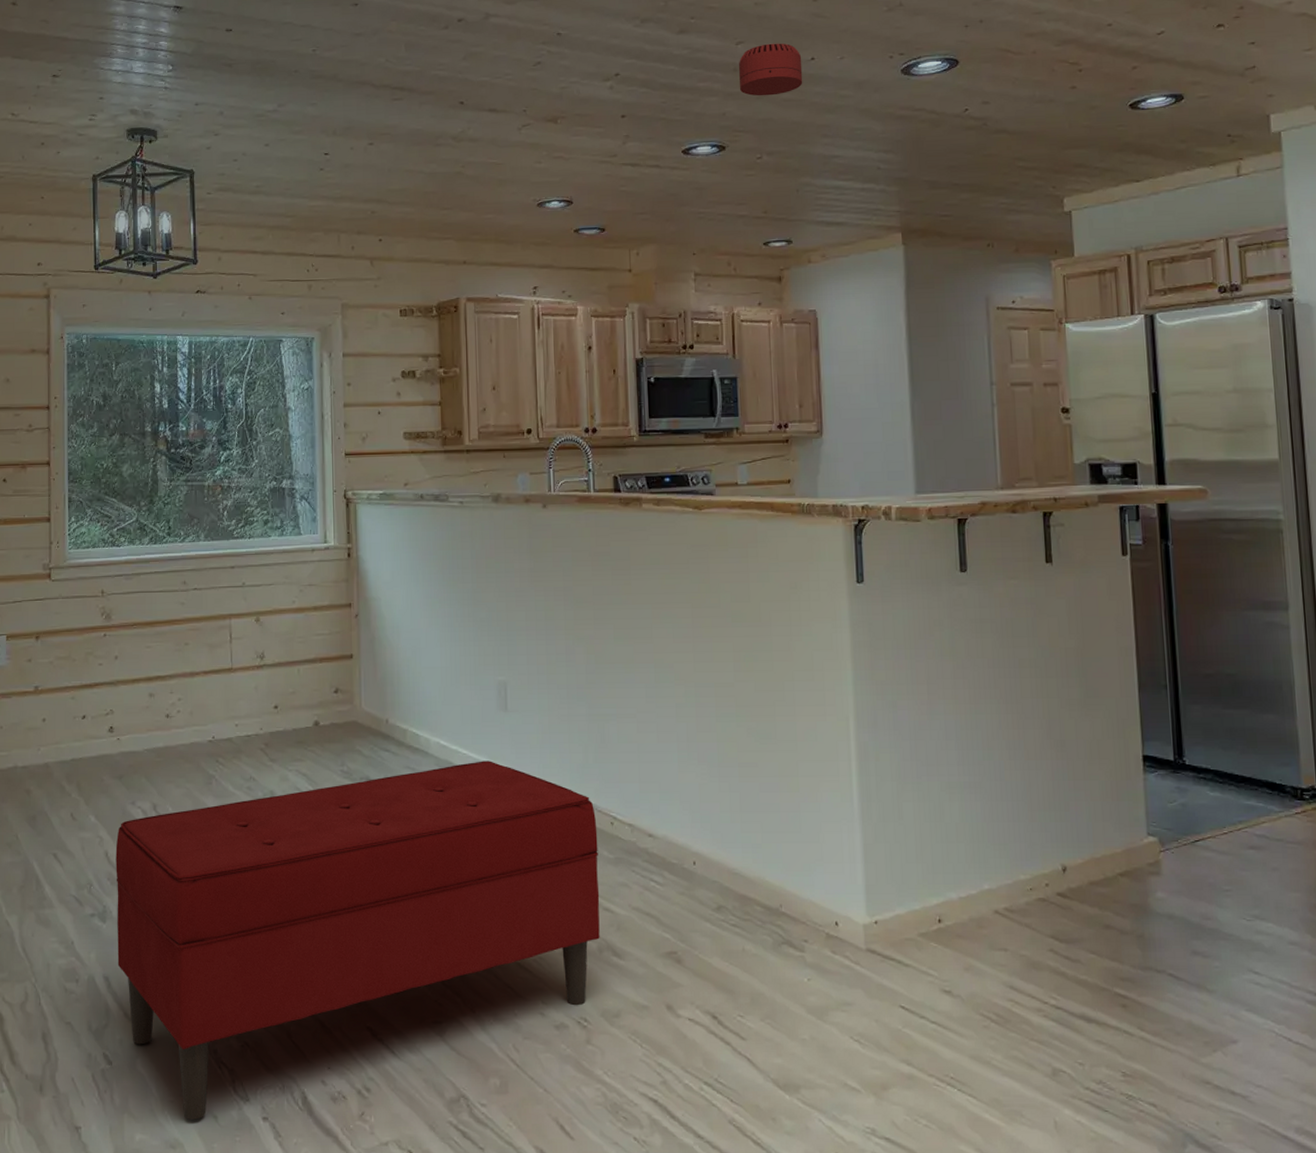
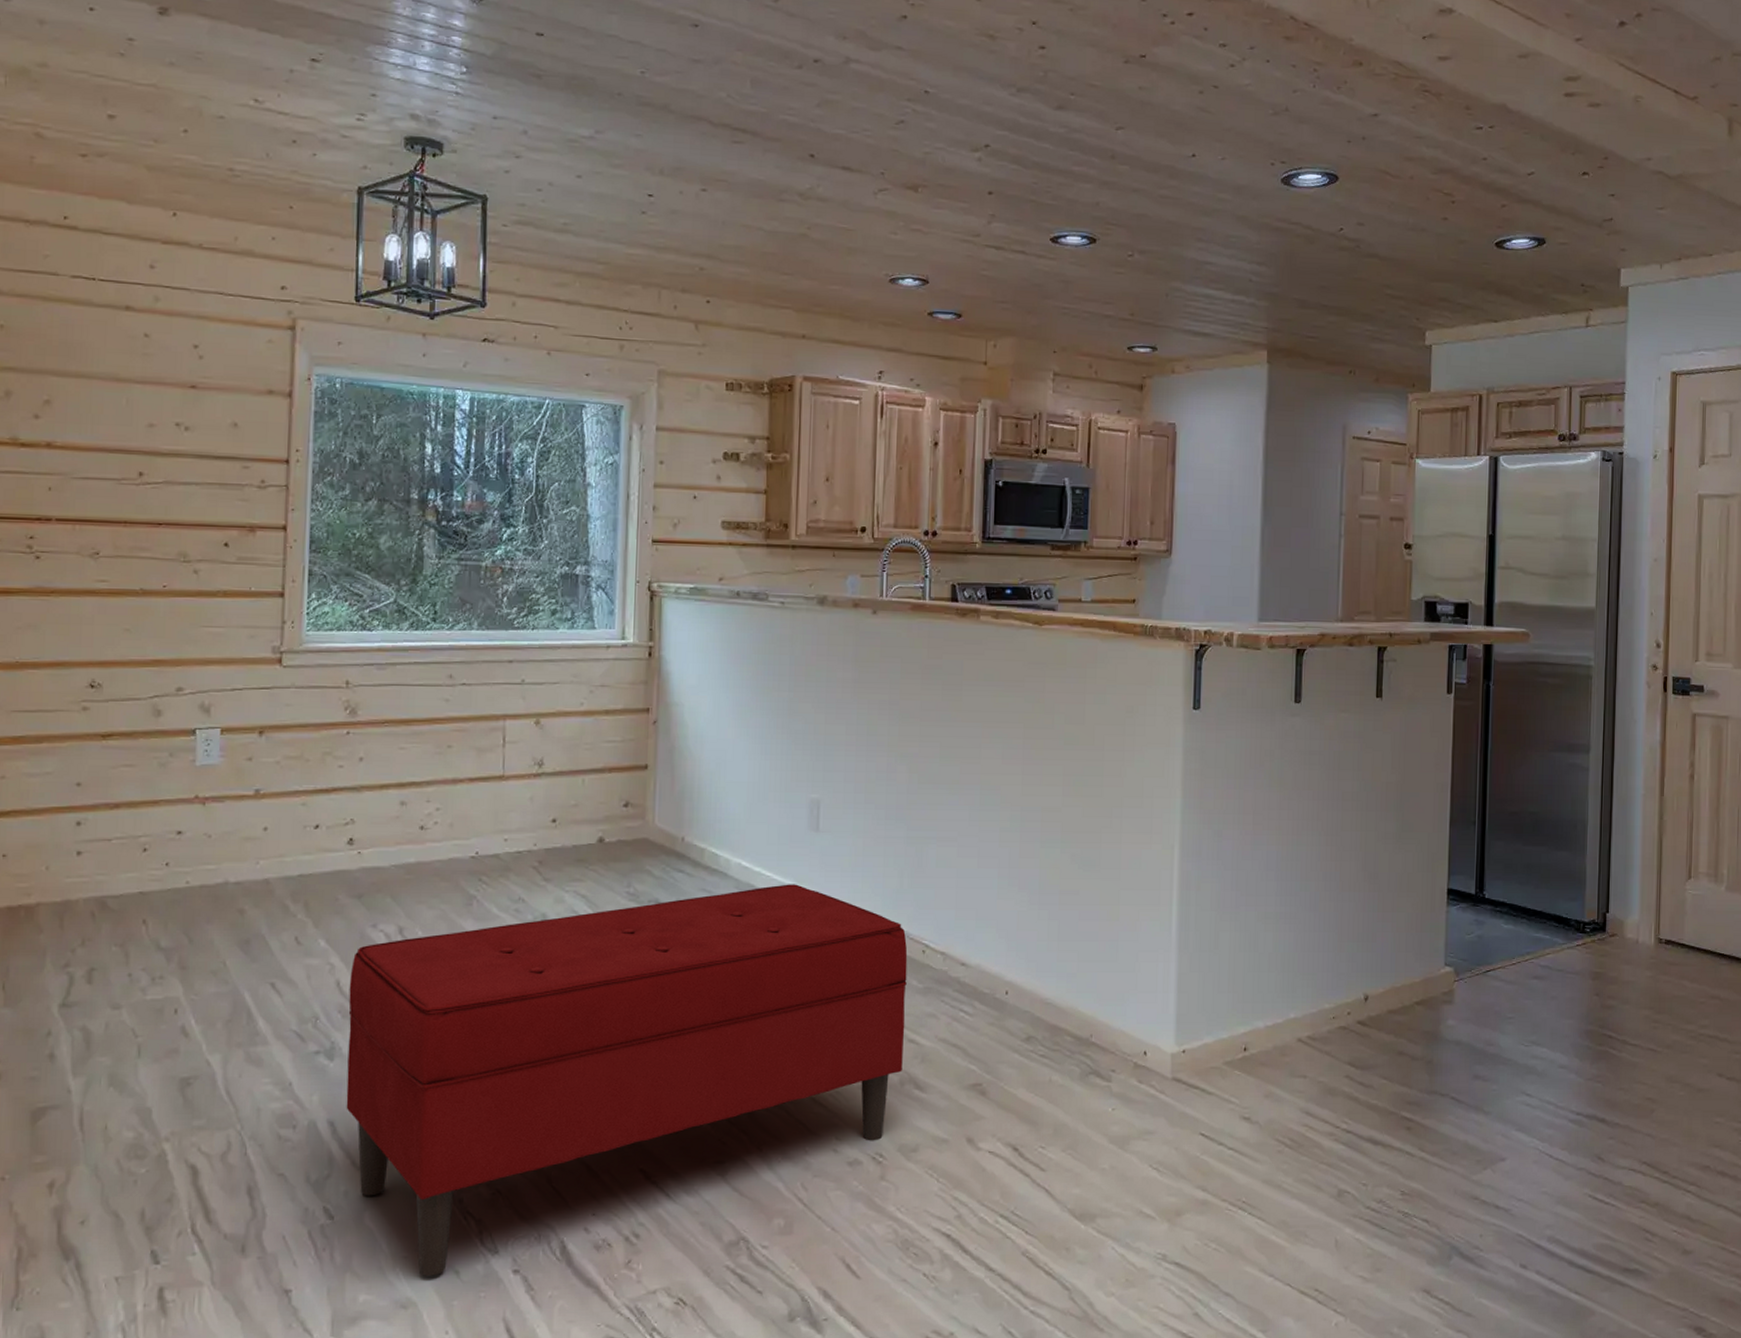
smoke detector: present [738,43,803,96] -> none [1115,133,1183,190]

